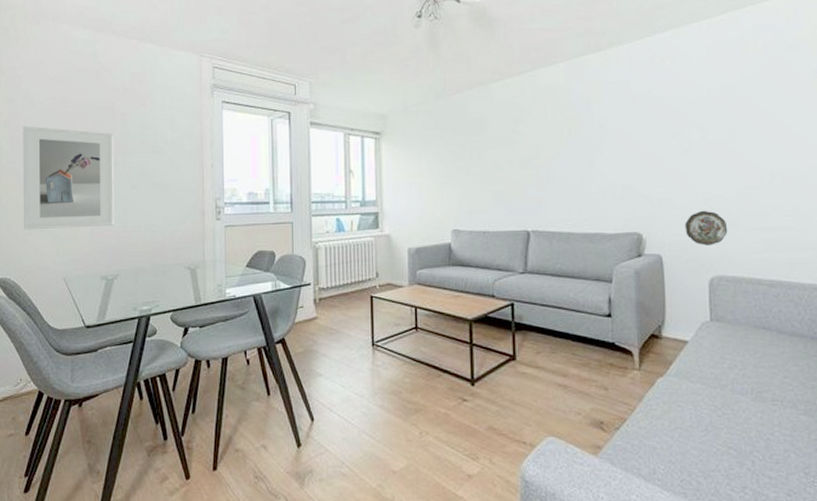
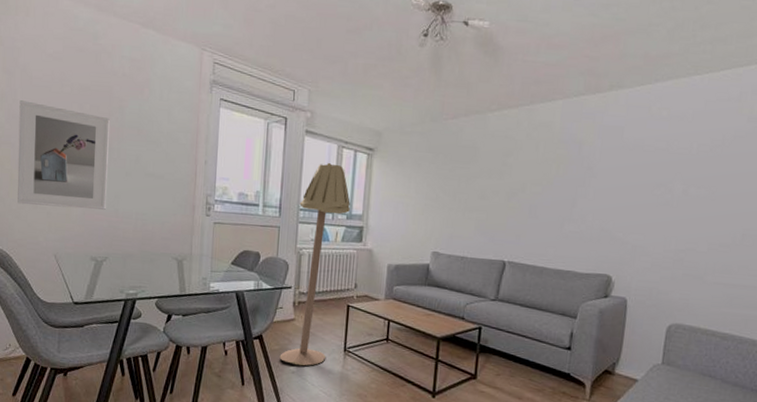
floor lamp: none [305,152,364,367] -> present [279,163,351,366]
decorative plate: present [685,210,728,246] -> none [653,260,694,295]

